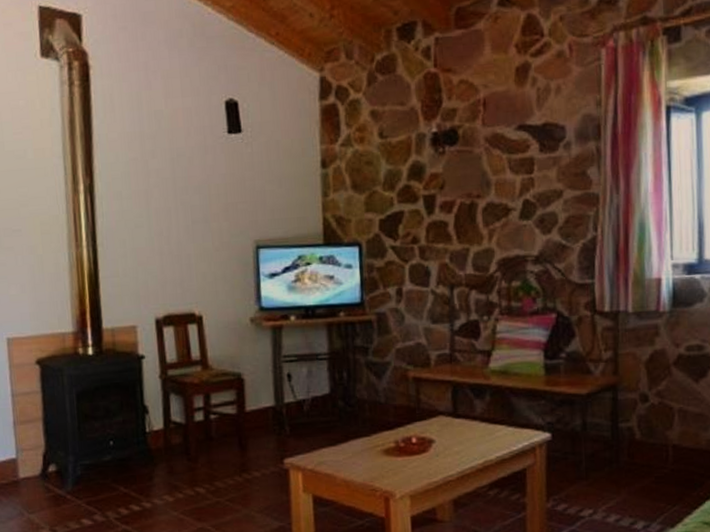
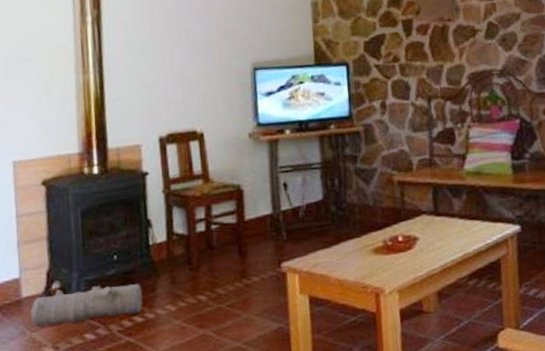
decorative log: none [28,471,140,509] -> present [31,283,143,327]

